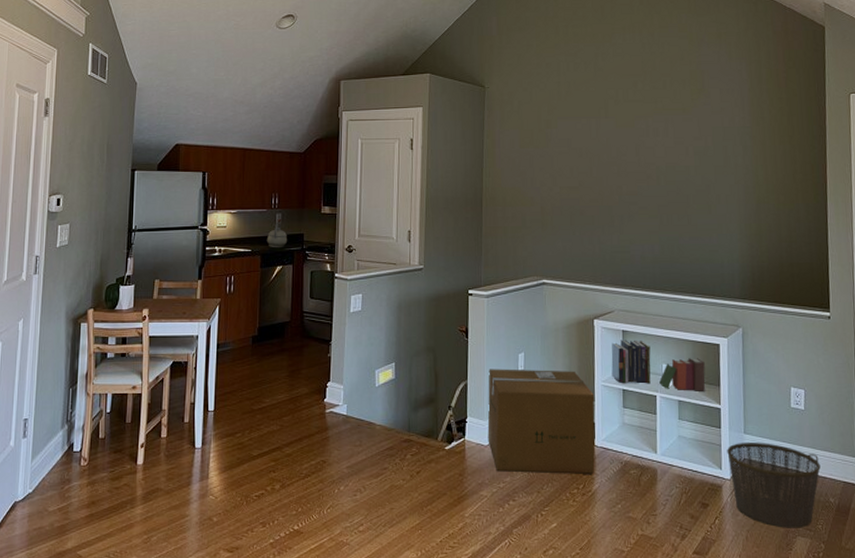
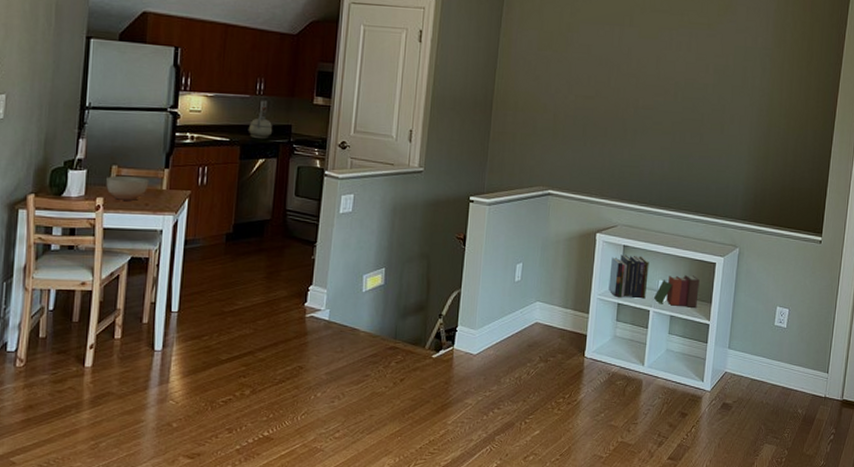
bowl: none [150,289,186,310] -> present [106,176,149,201]
box: present [487,369,595,474] -> none [477,278,589,384]
basket: present [727,443,821,528] -> none [710,357,794,436]

